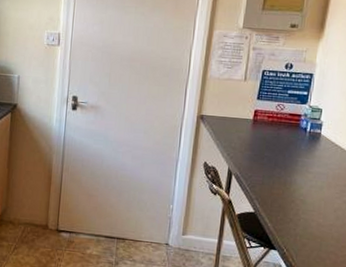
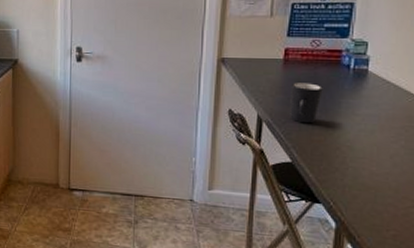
mug: none [255,141,284,178] -> present [290,83,323,124]

